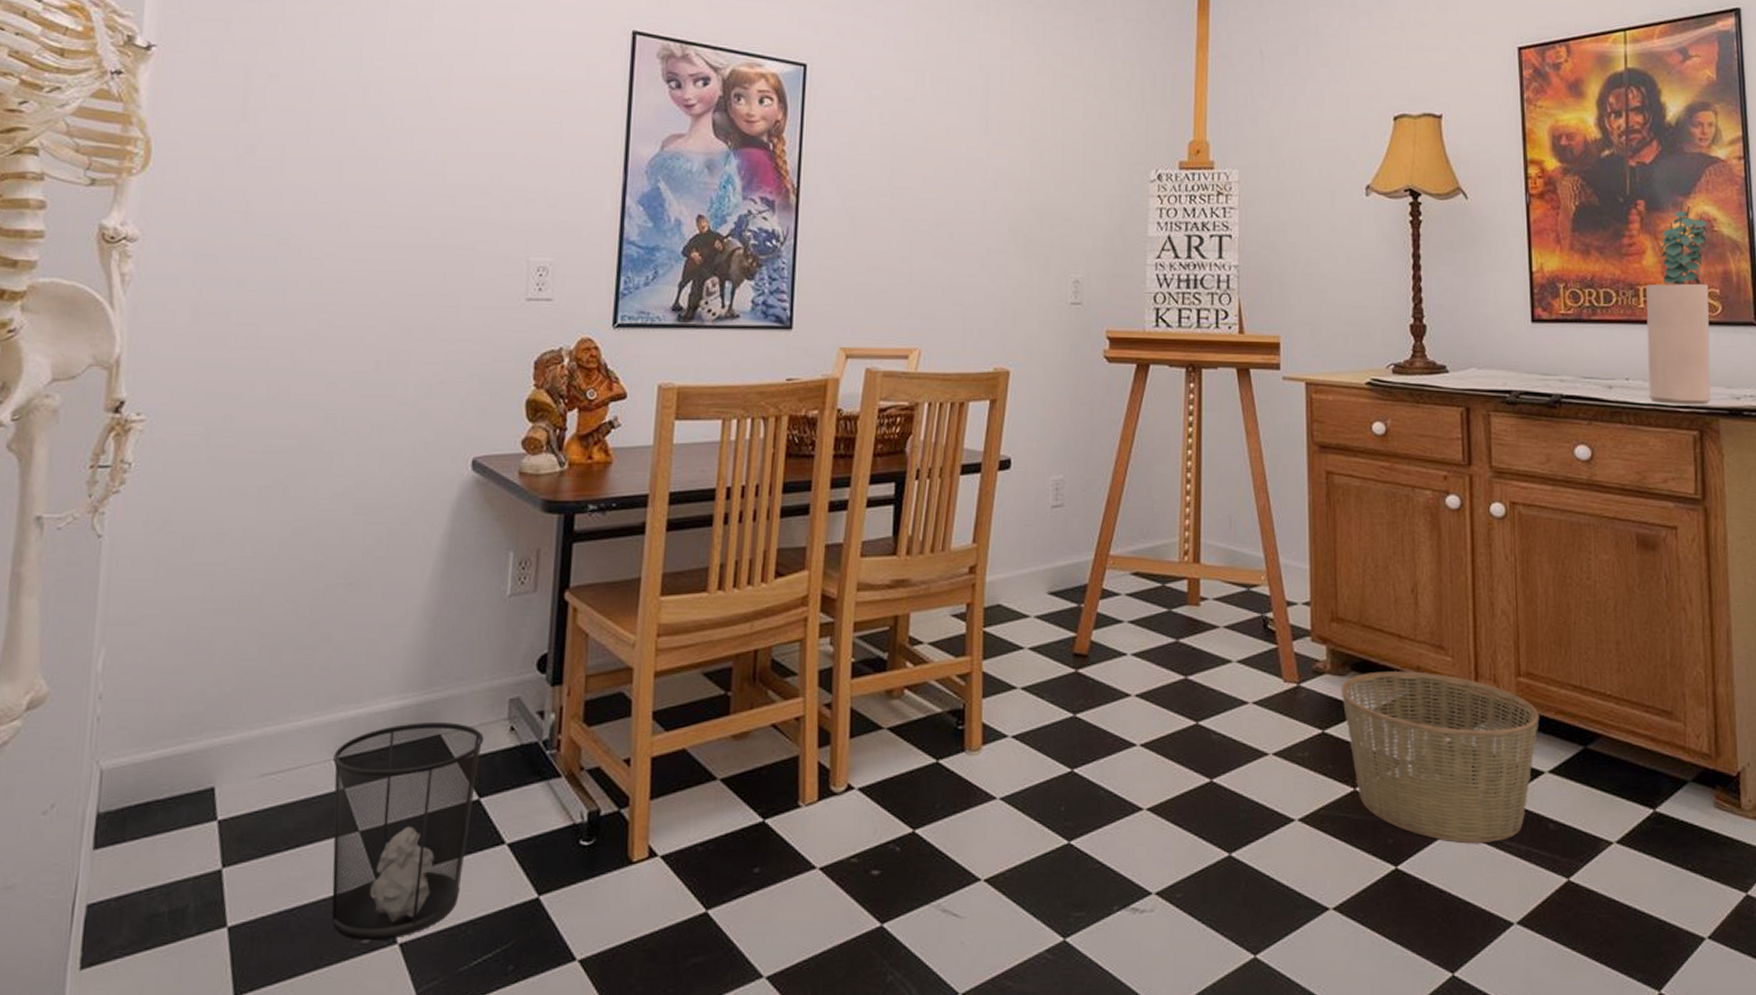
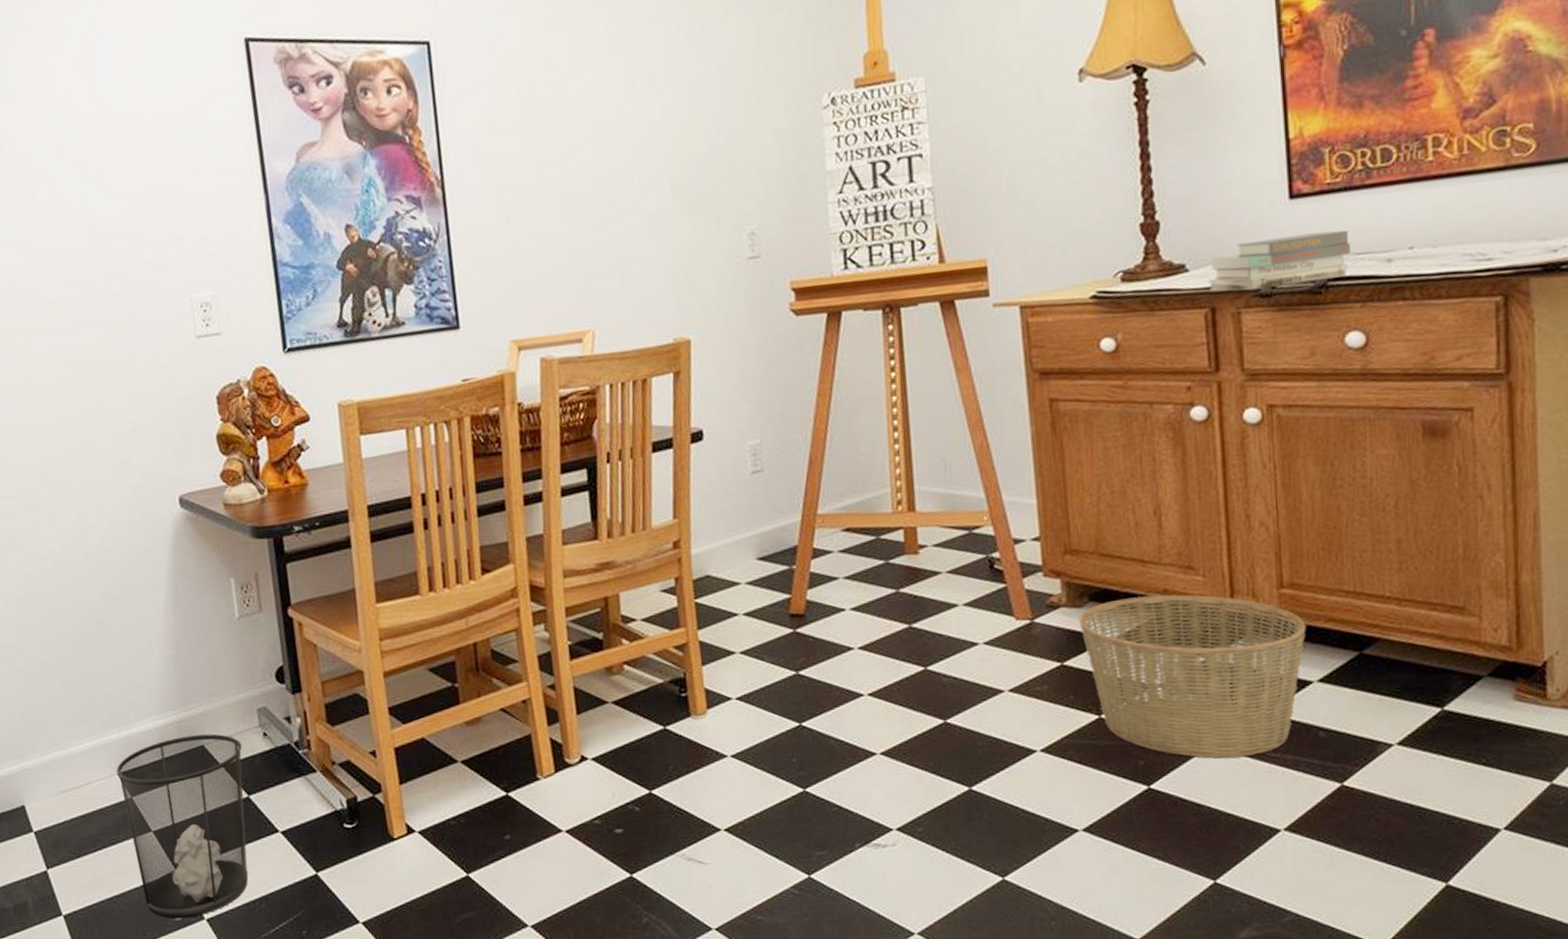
books: none [1465,354,1580,397] -> present [1209,230,1352,292]
vase: present [1645,200,1711,405] -> none [1435,20,1520,271]

